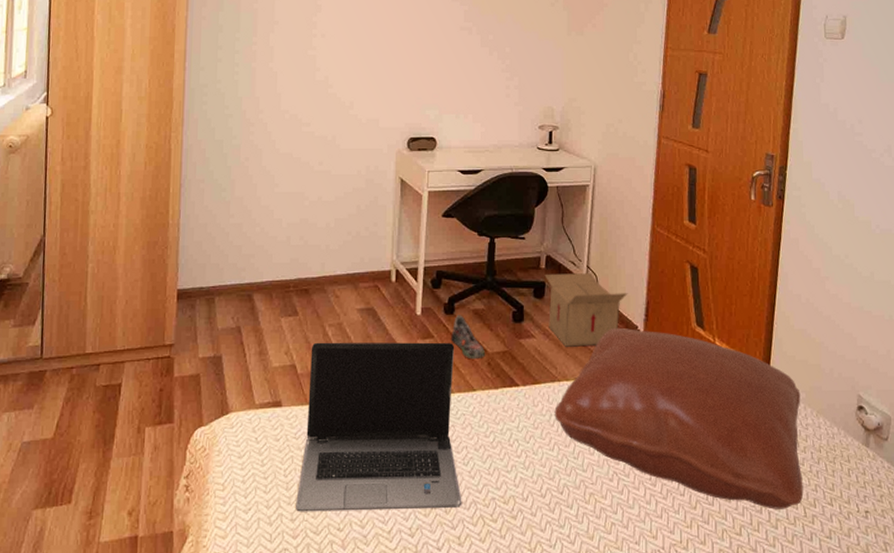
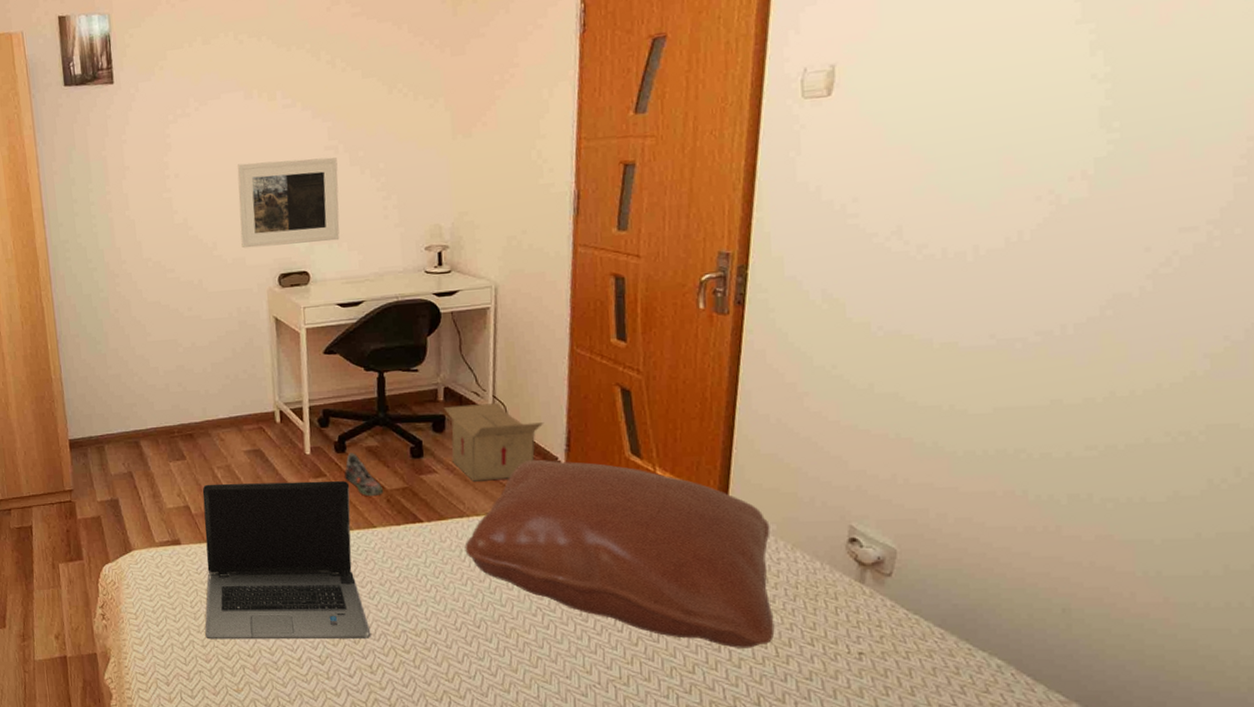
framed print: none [377,32,470,112] -> present [237,157,340,249]

